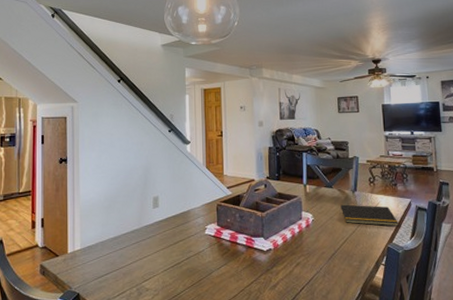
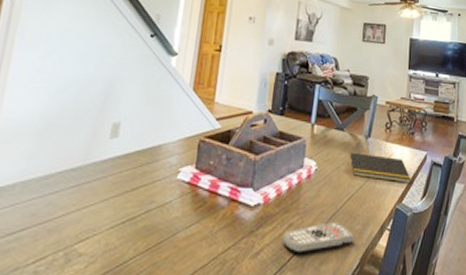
remote control: none [293,260,353,286] -> present [283,222,354,254]

